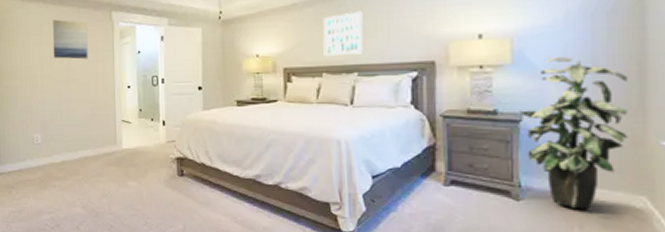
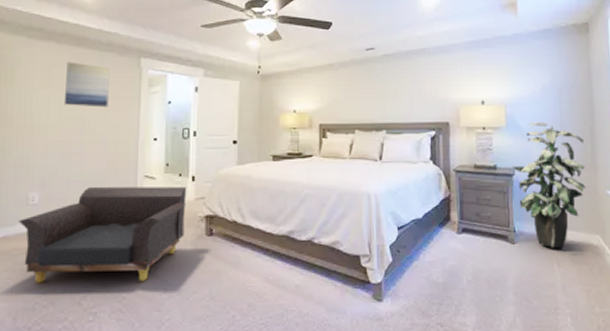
armchair: none [28,130,159,213] -> present [18,186,187,284]
wall art: present [322,11,364,57] -> none [356,75,391,115]

